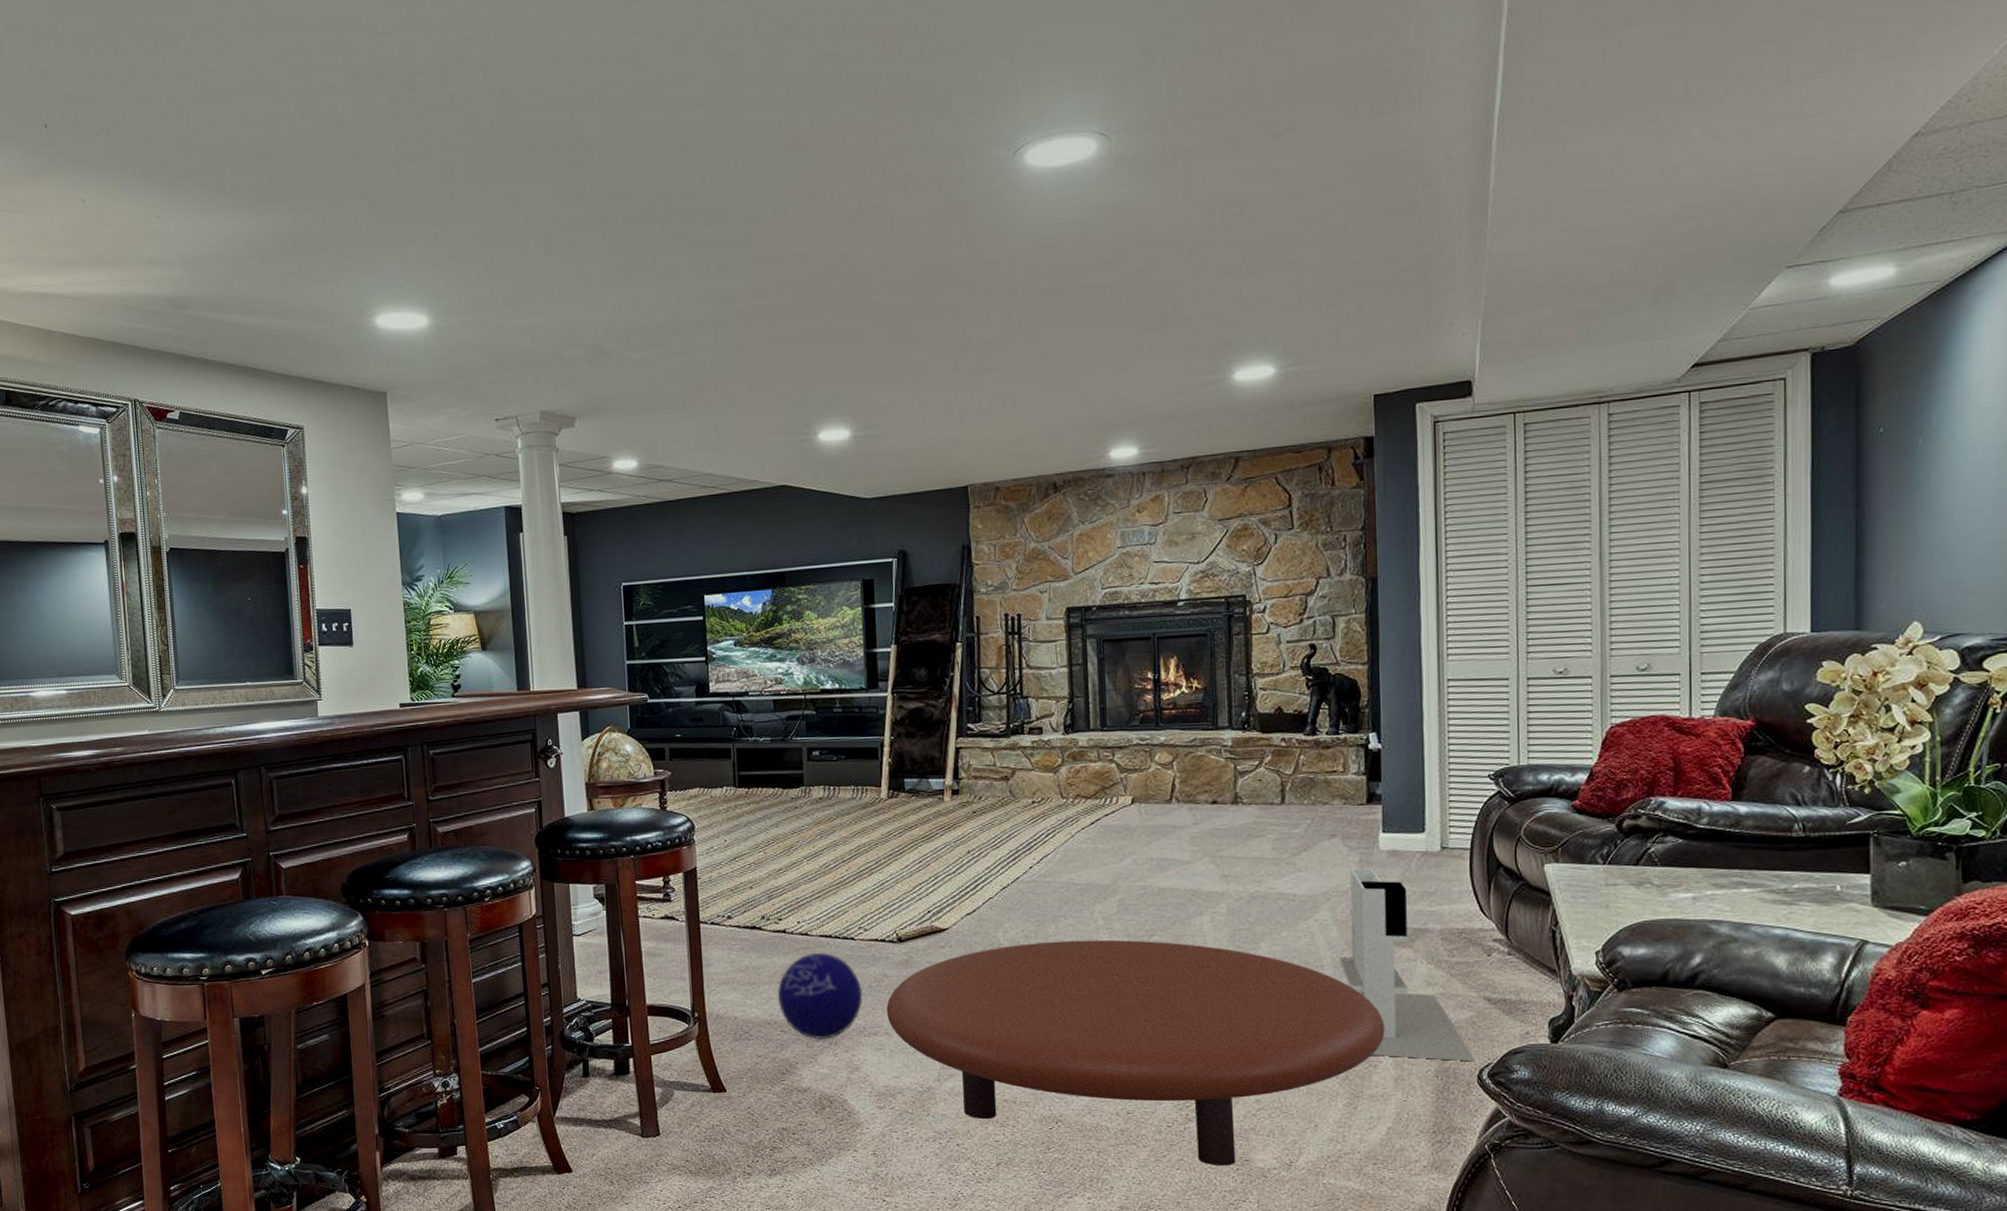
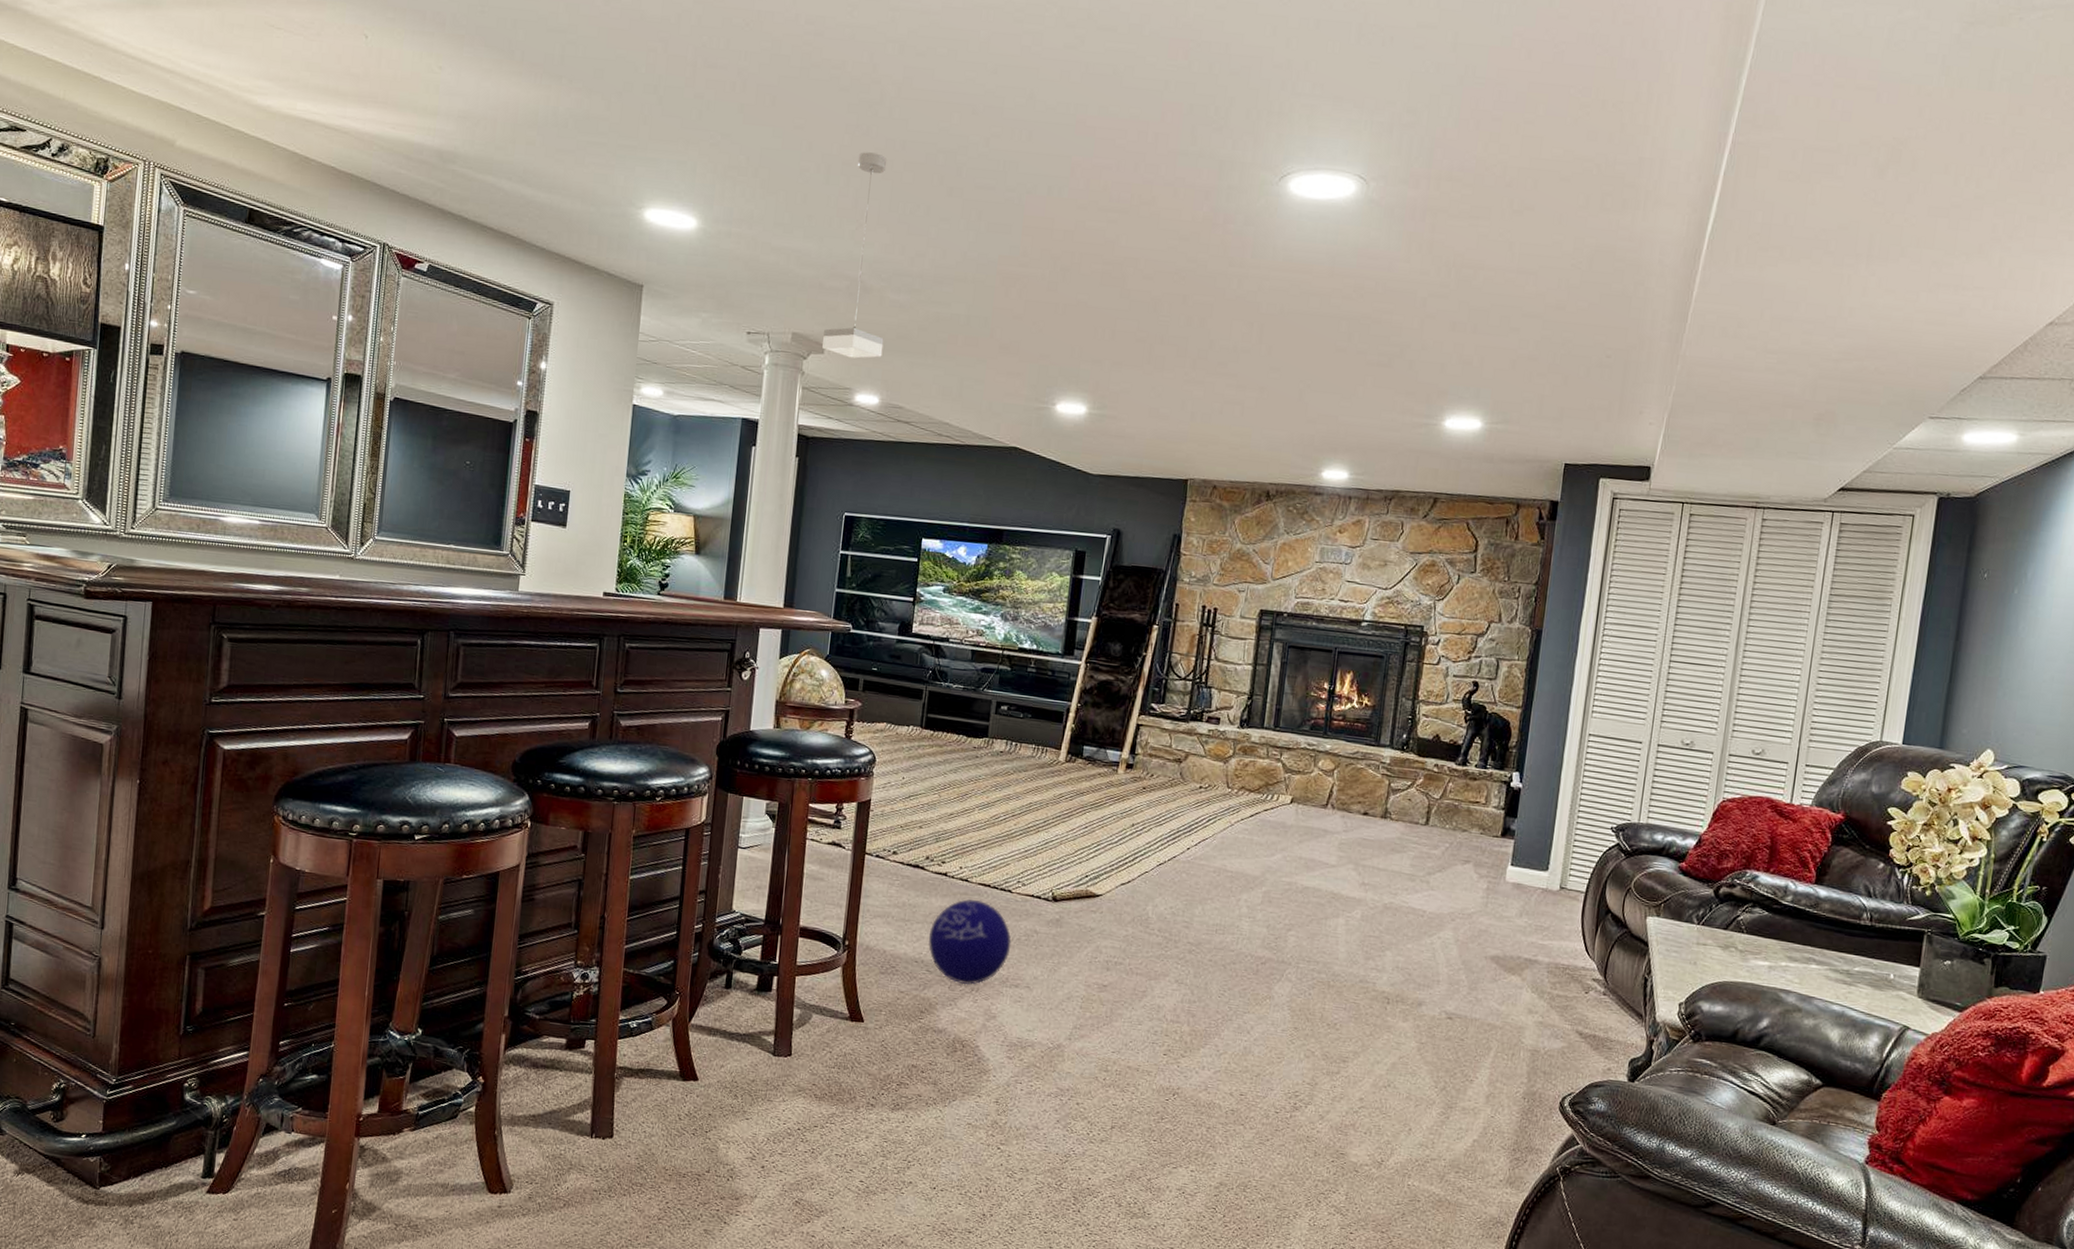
pendant lamp: none [571,212,633,426] -> present [822,152,887,359]
coffee table: present [886,939,1385,1166] -> none [1030,920,1486,1157]
fireplace: present [1339,868,1475,1062] -> none [1454,894,1560,1089]

